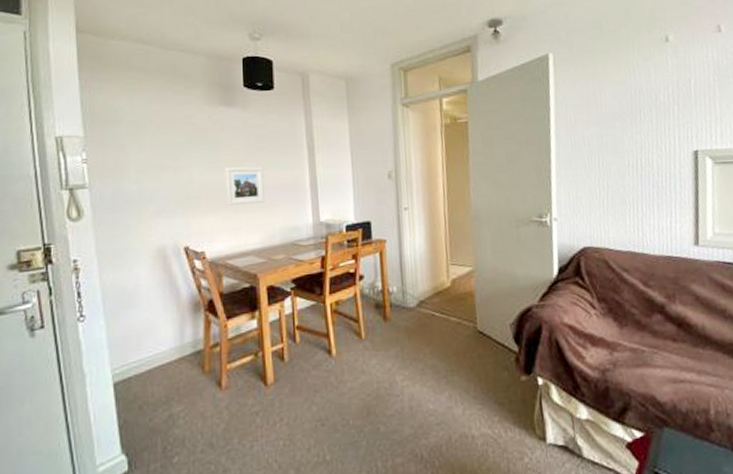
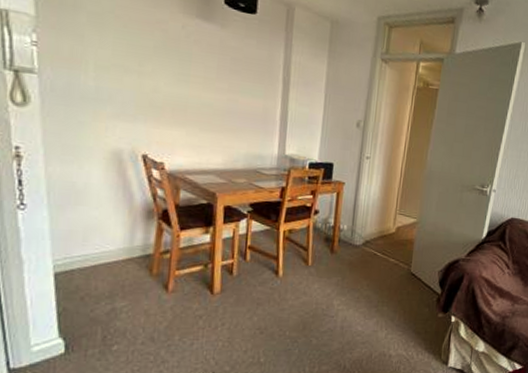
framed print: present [225,166,266,205] -> none [193,84,235,126]

